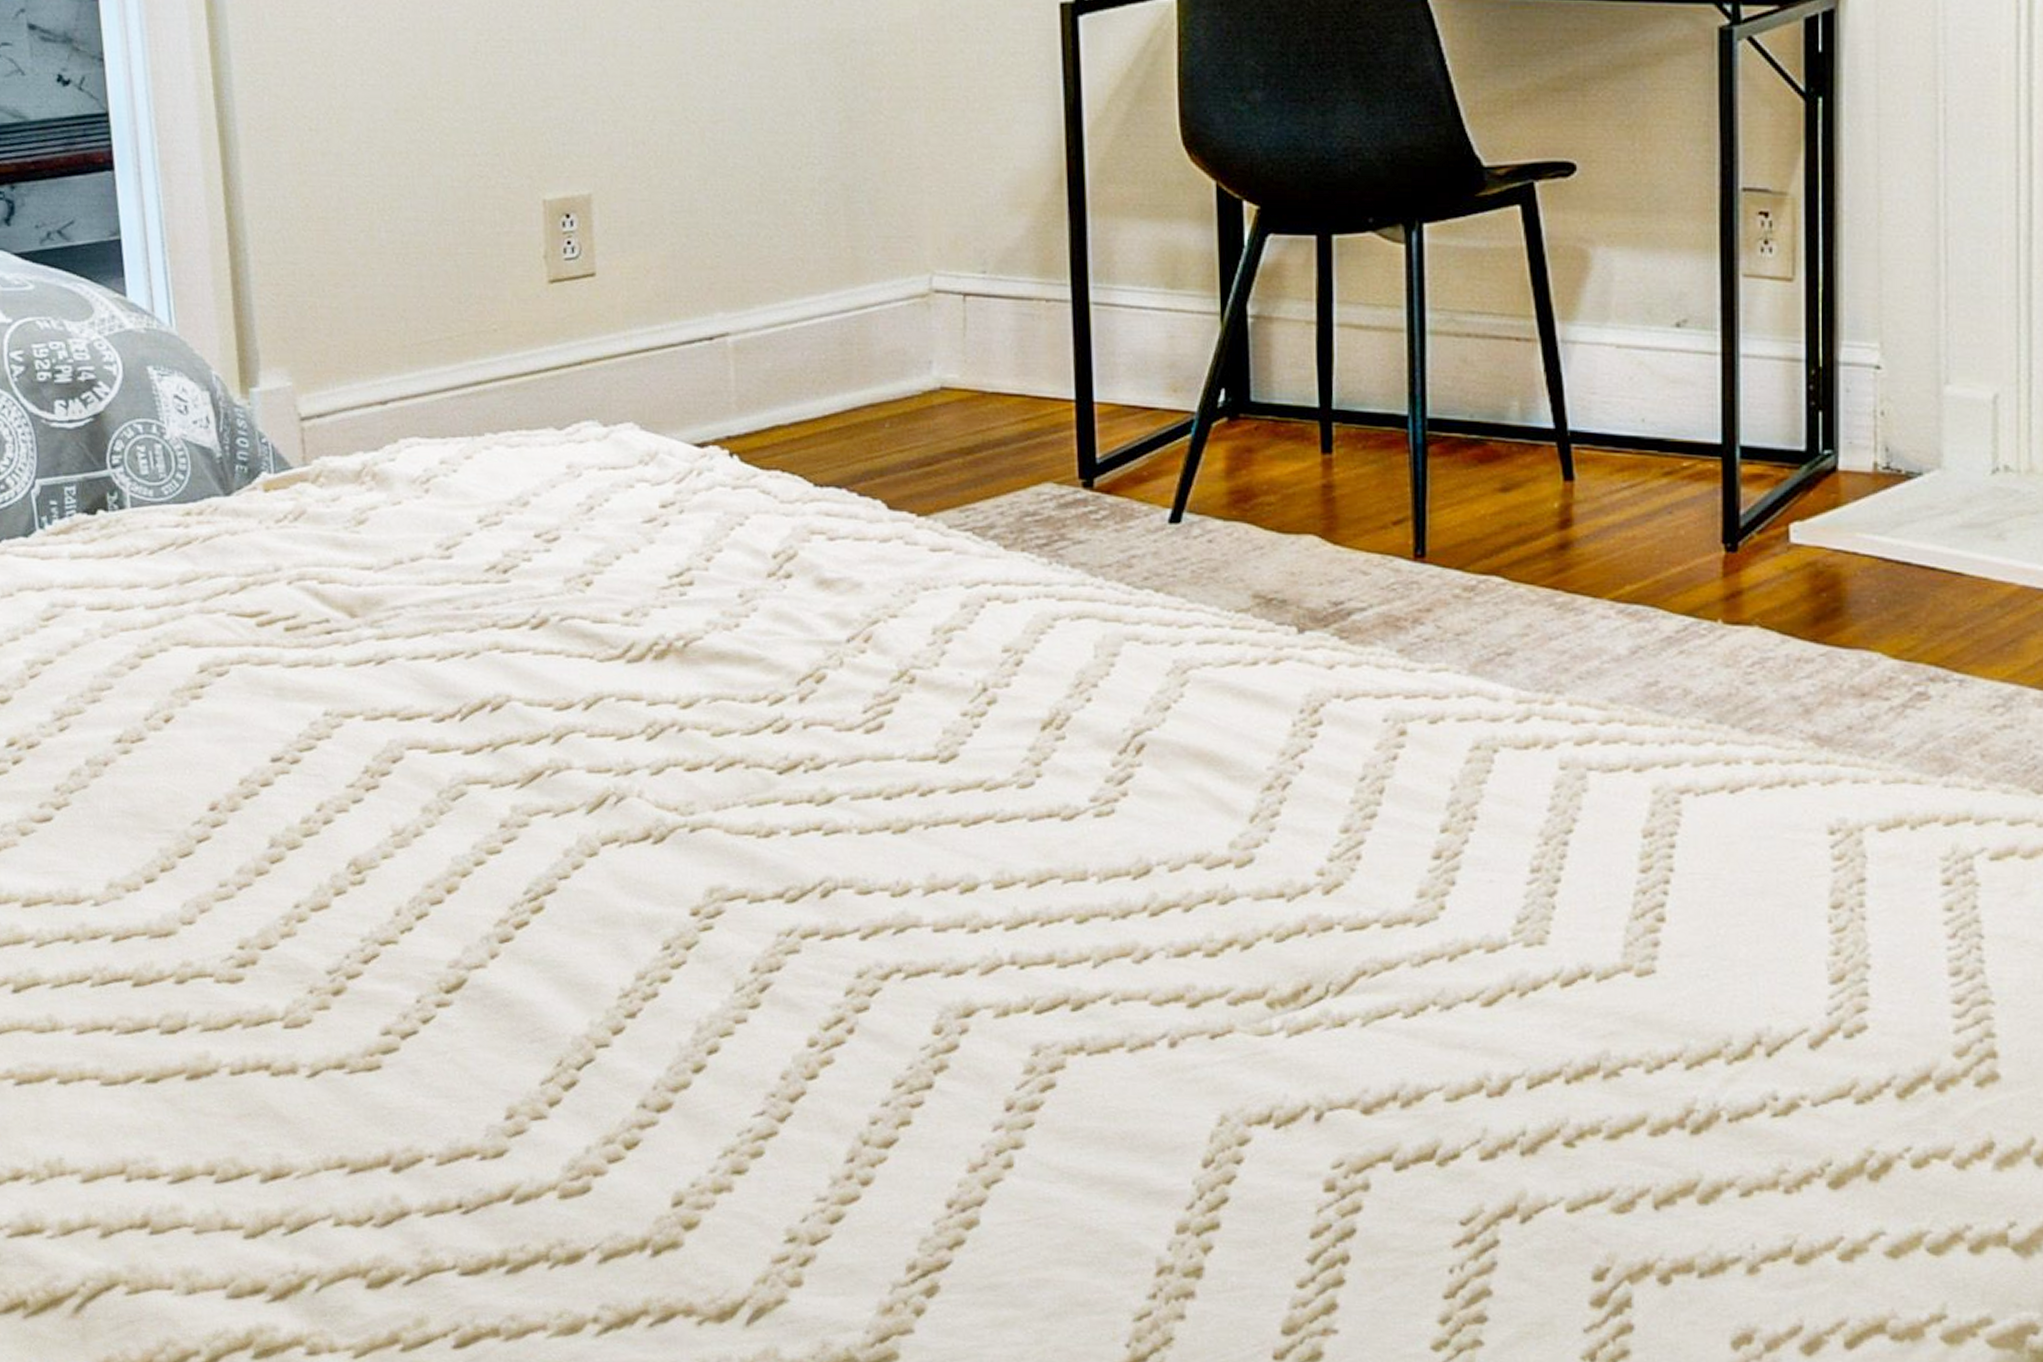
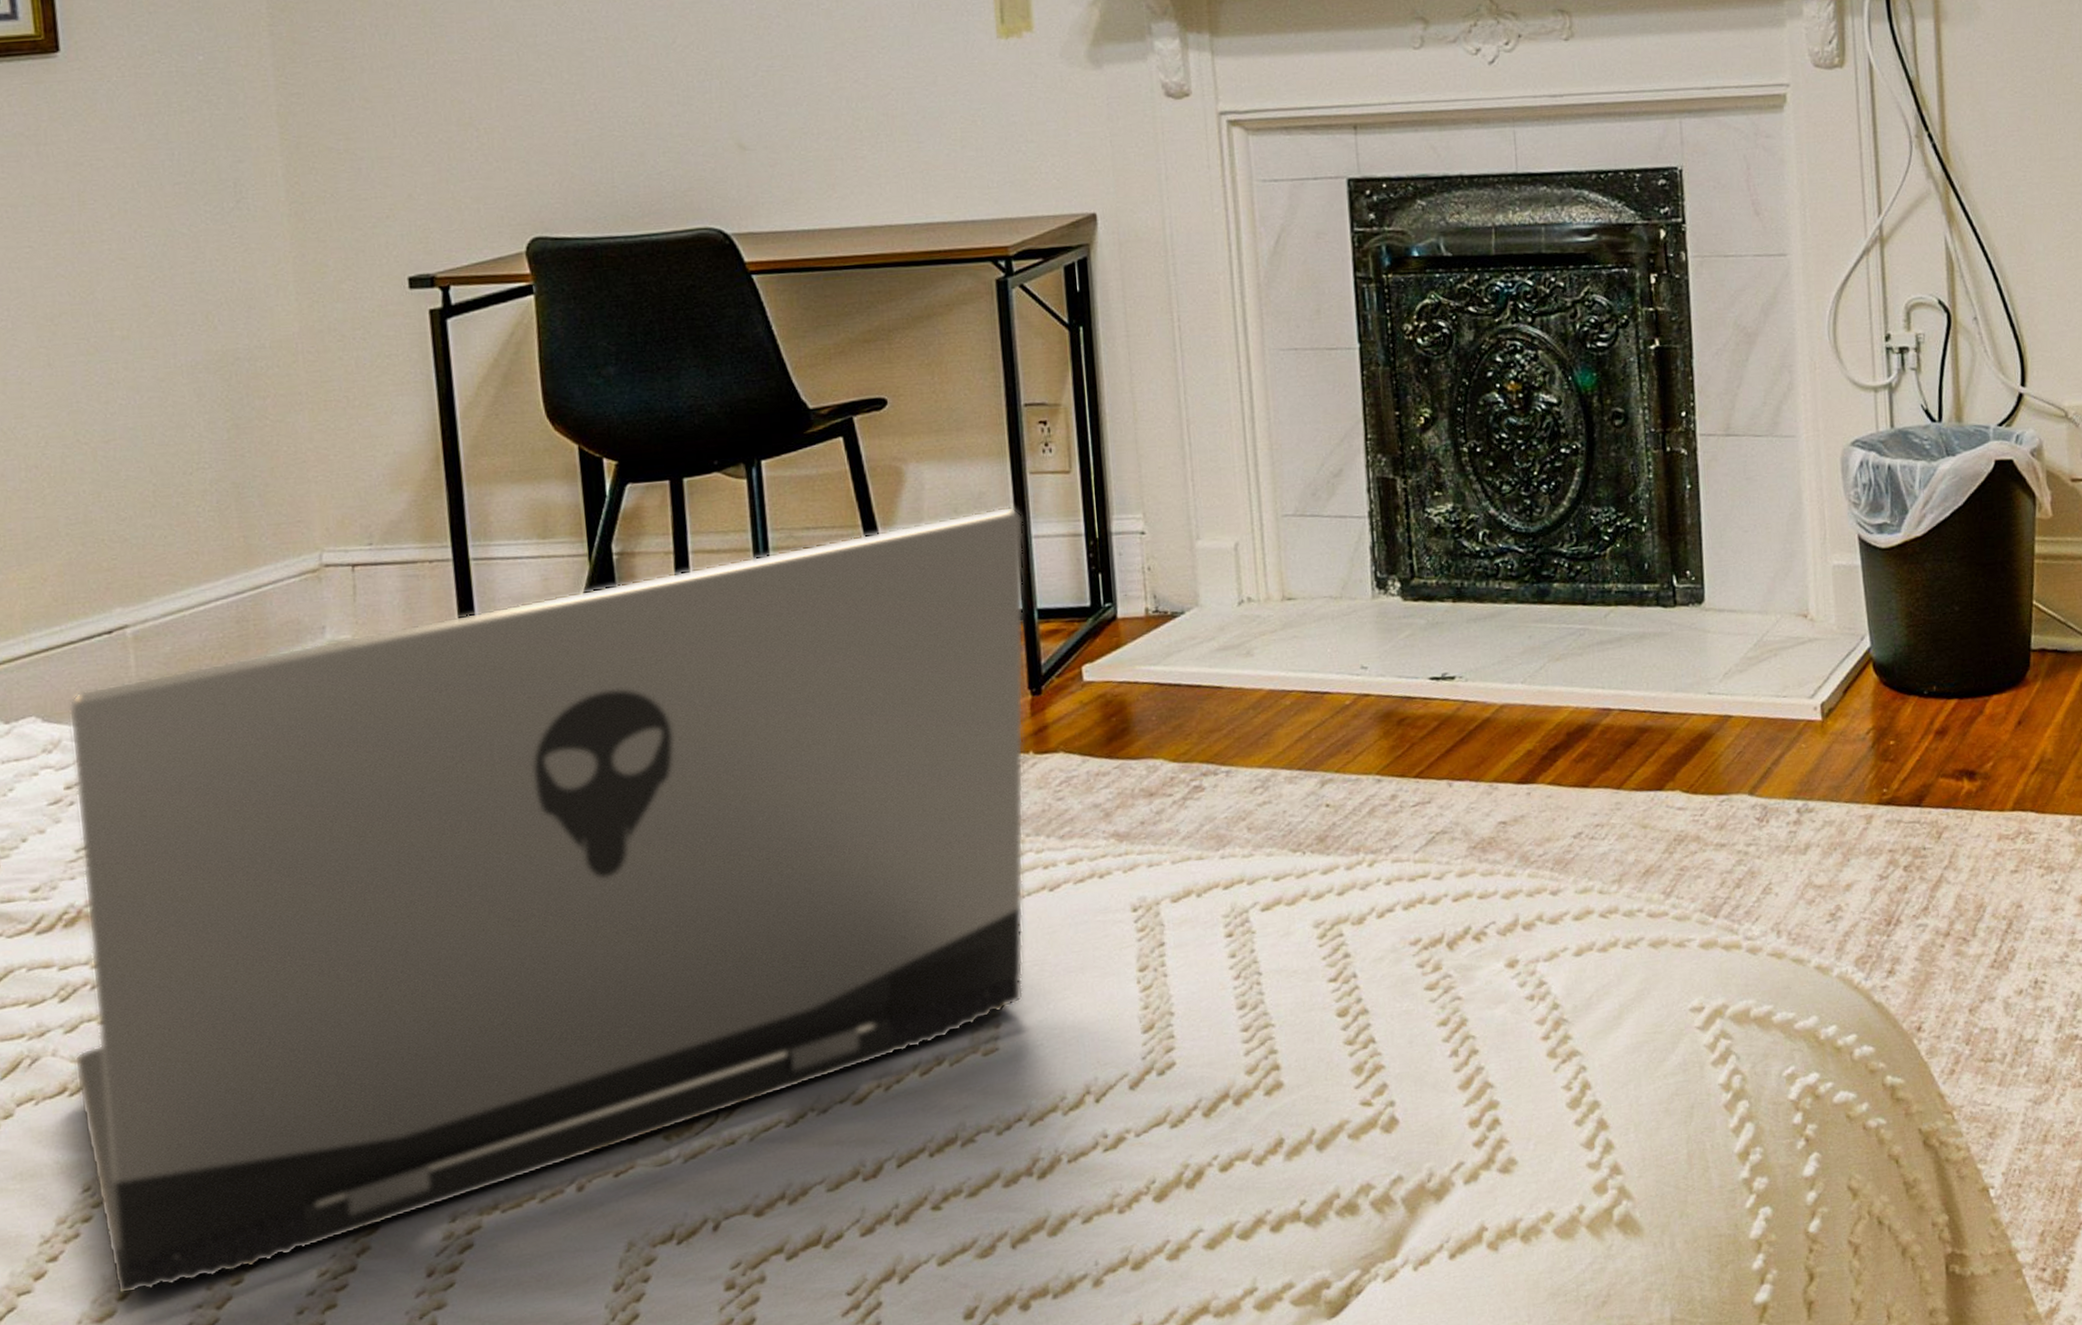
laptop: none [659,314,1731,1068] -> present [68,506,1024,1295]

